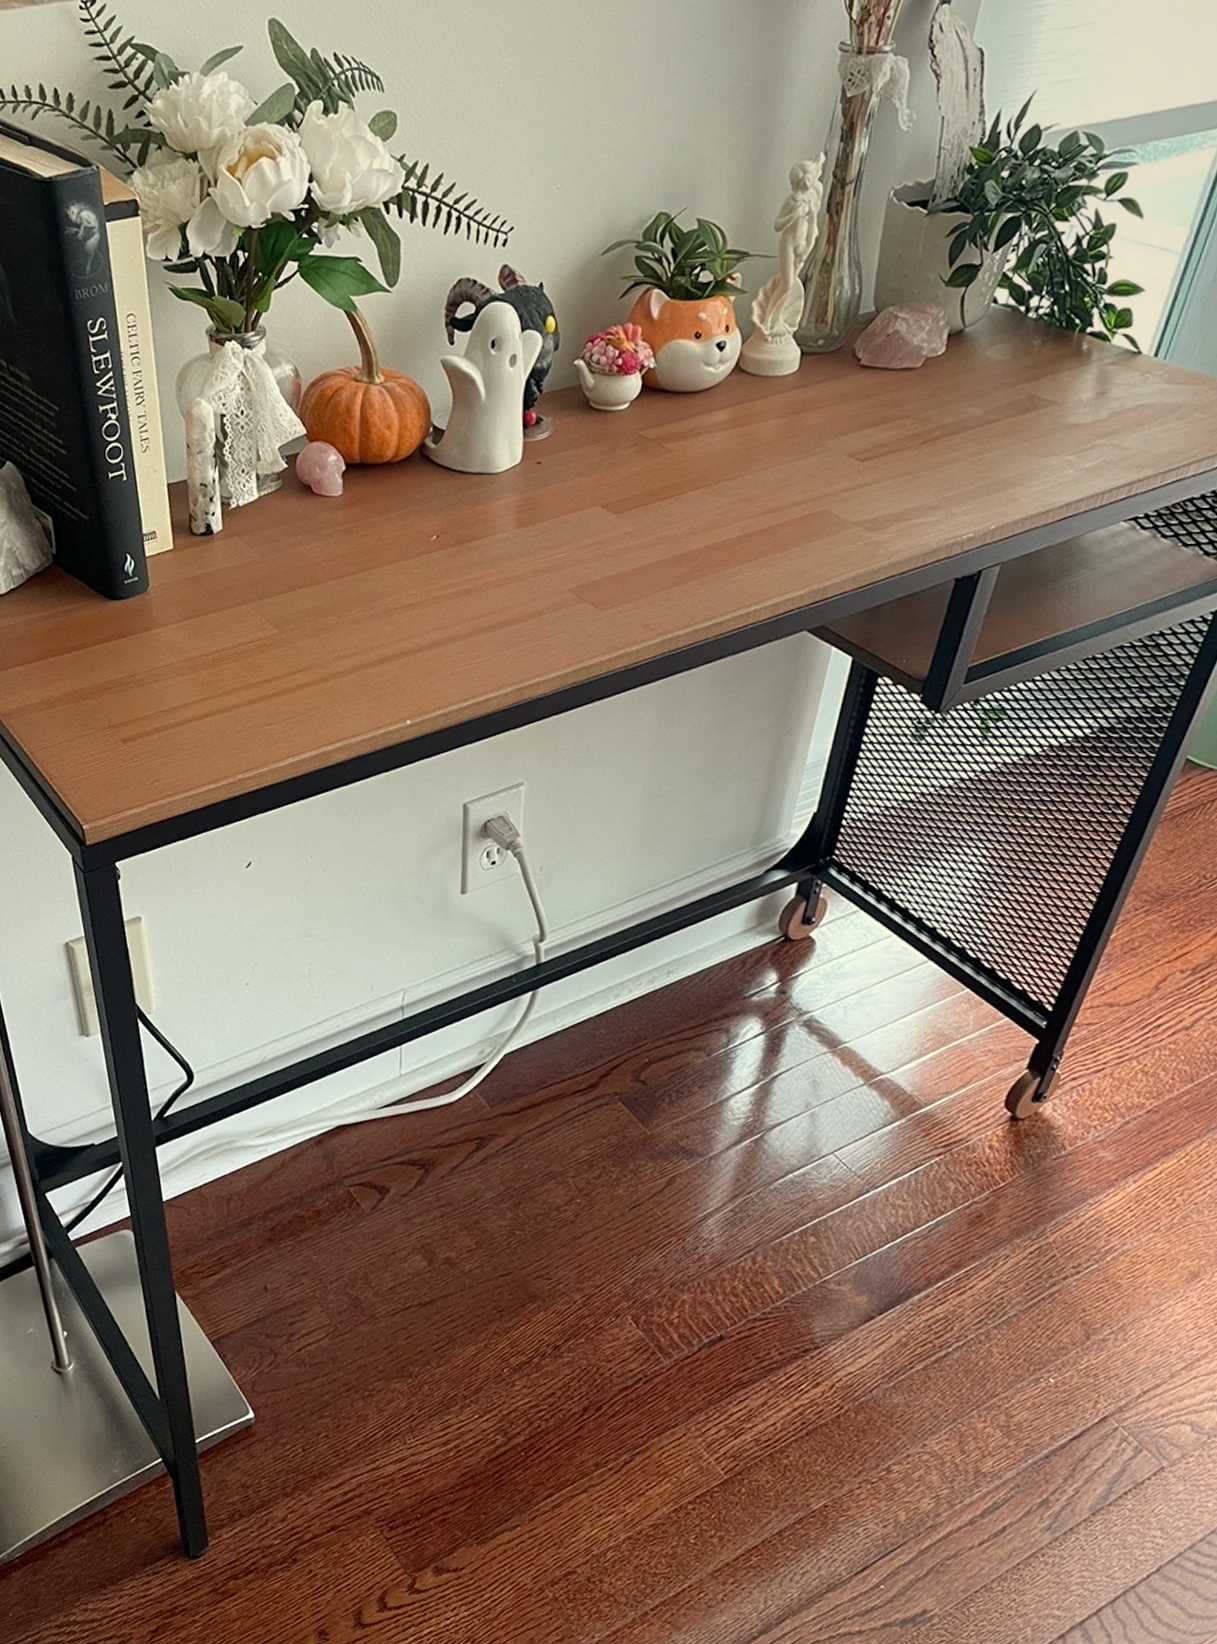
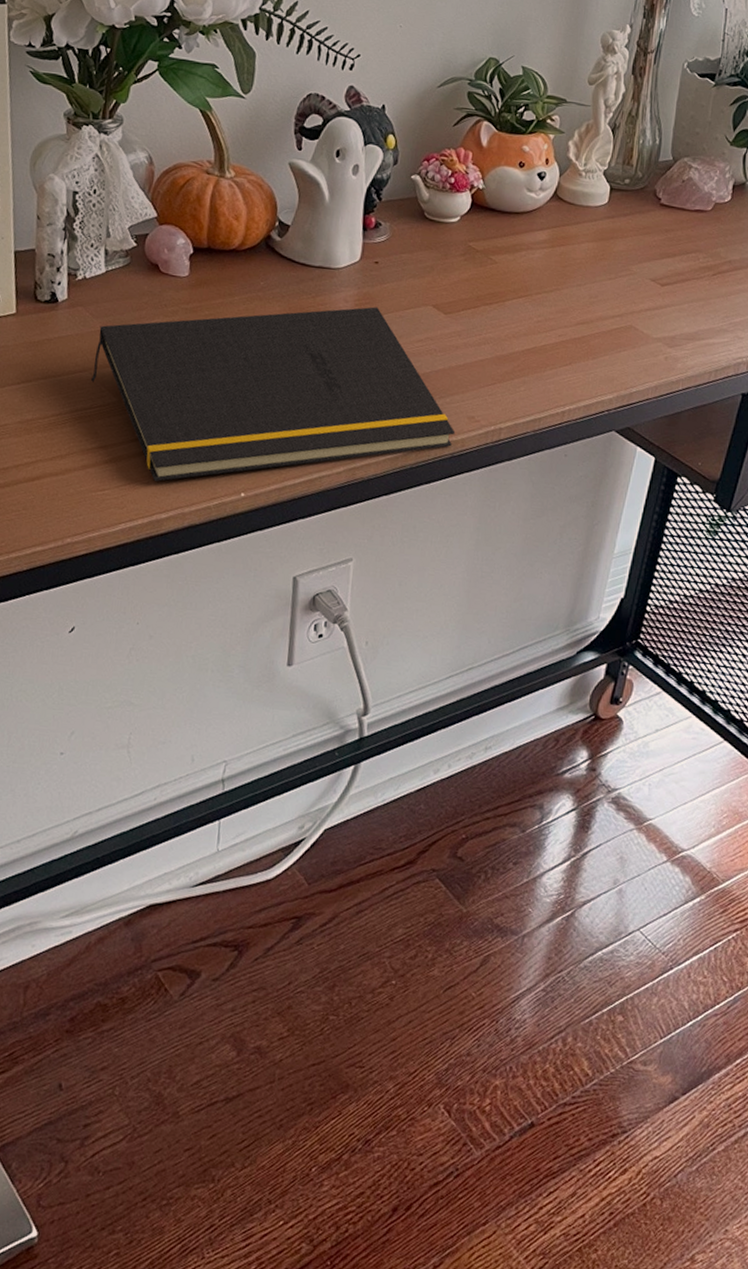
notepad: none [251,512,629,713] -> present [91,306,456,481]

